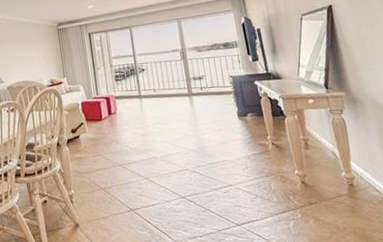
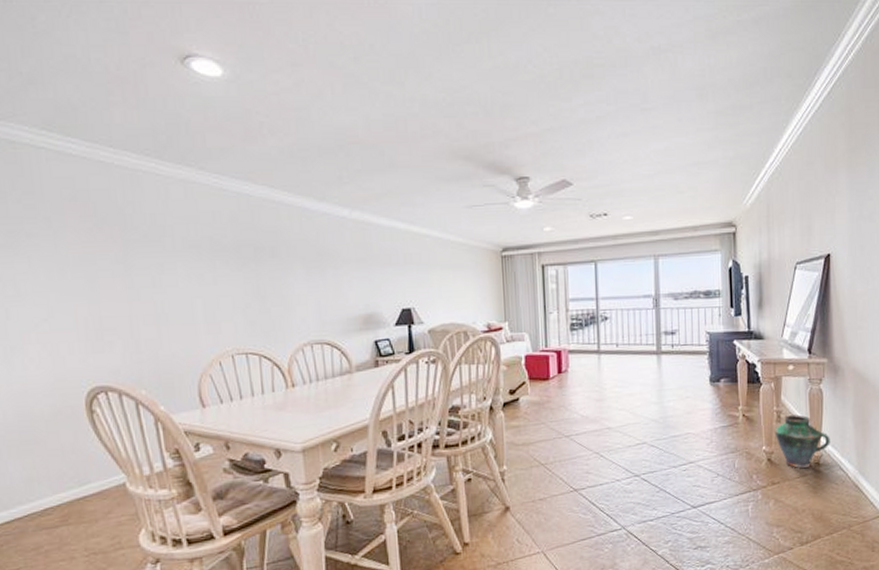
vase: none [304,142,361,190] -> present [774,414,830,469]

